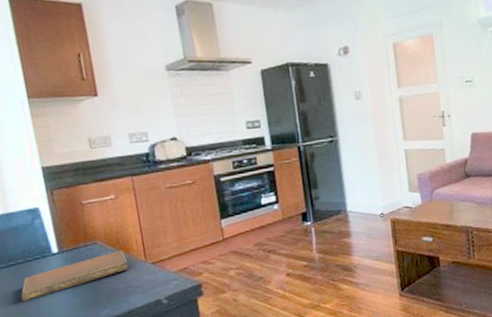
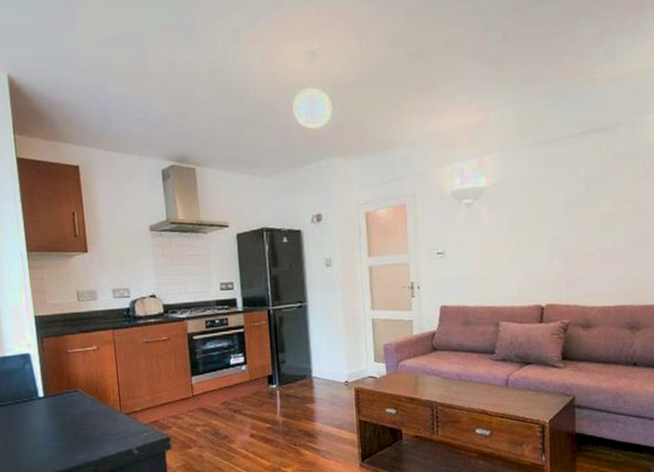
notebook: present [20,250,129,301] -> none [9,399,105,440]

